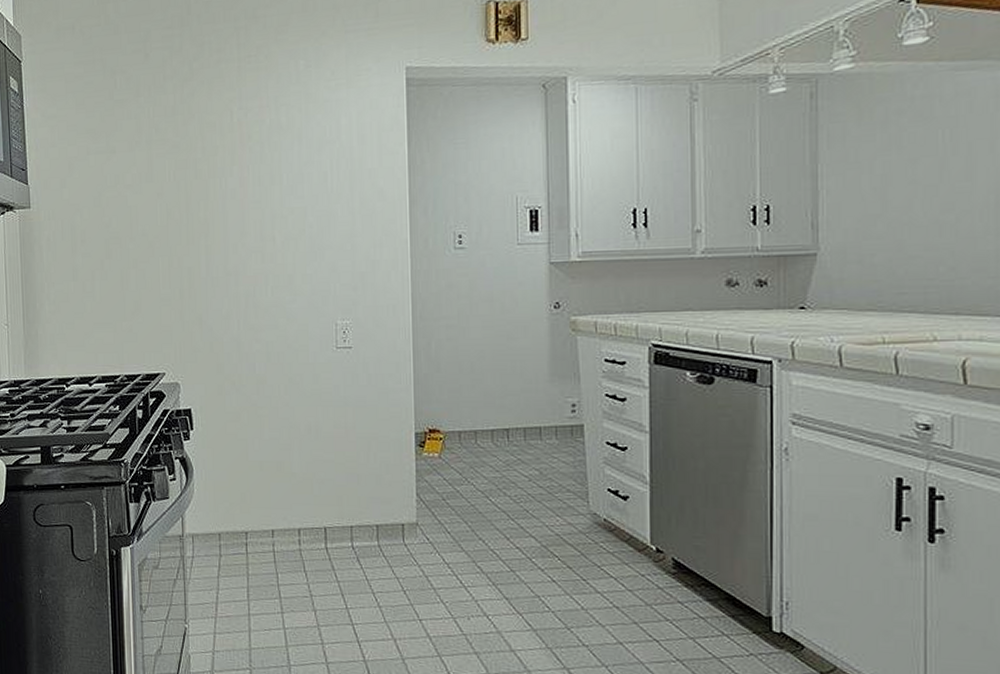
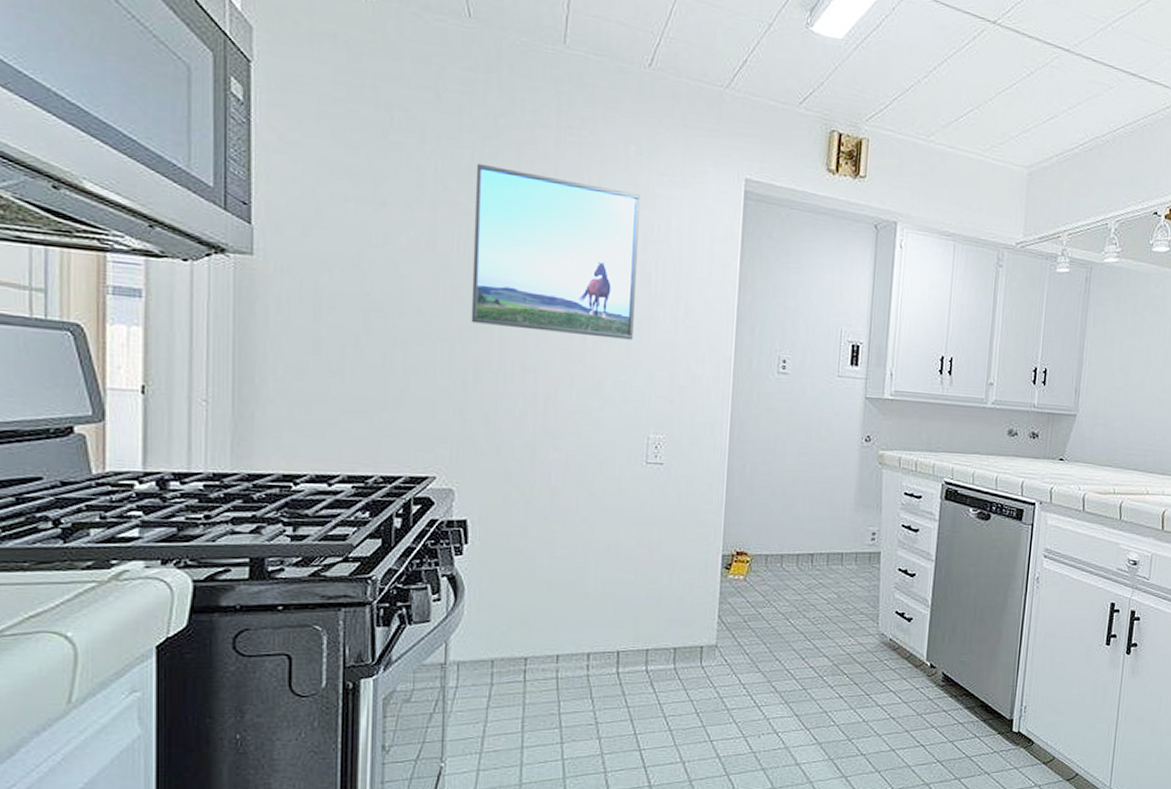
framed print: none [178,102,315,239] -> present [471,163,640,340]

